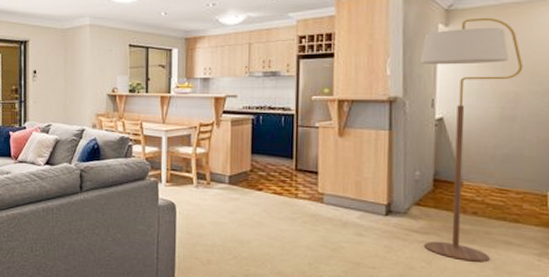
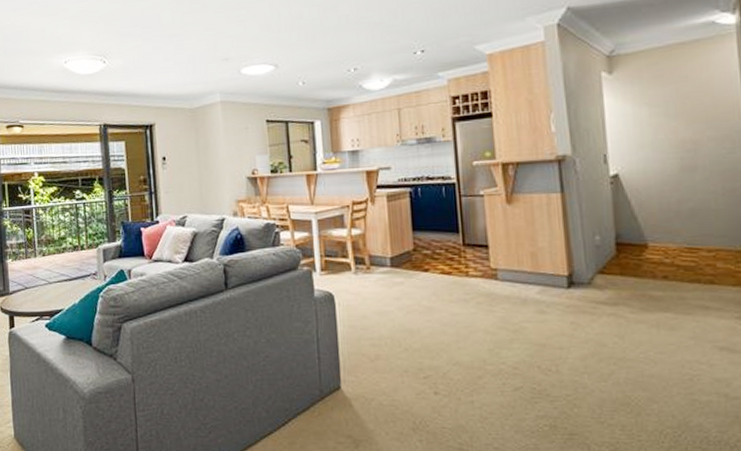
floor lamp: present [420,17,523,262] -> none [586,61,698,332]

